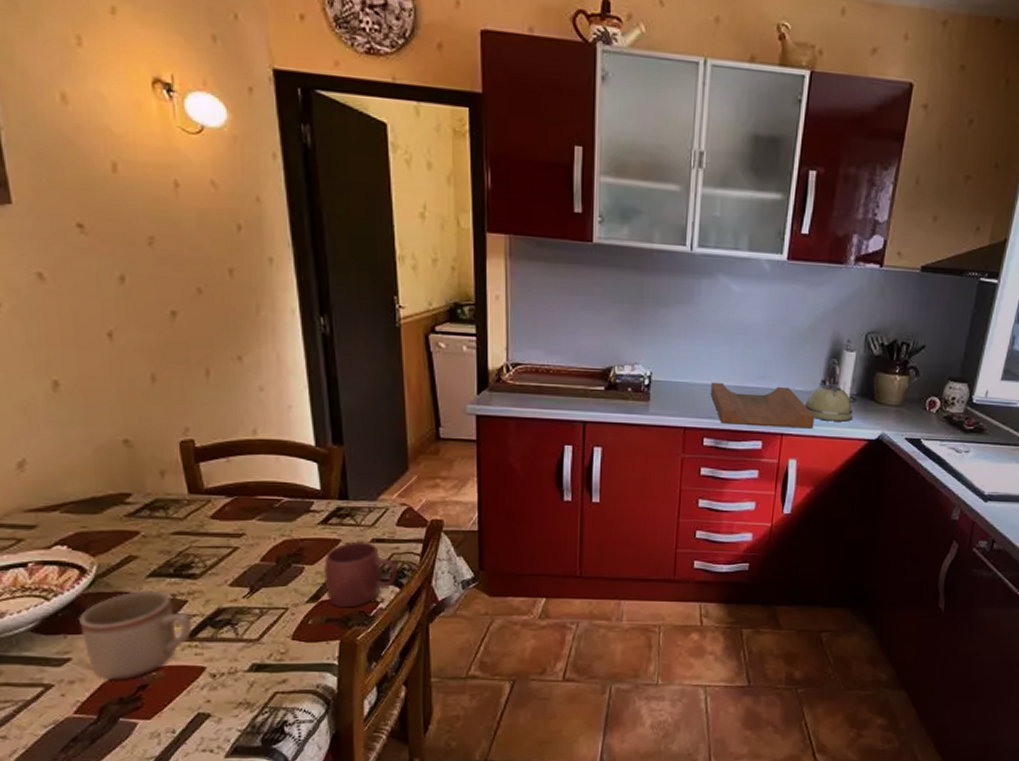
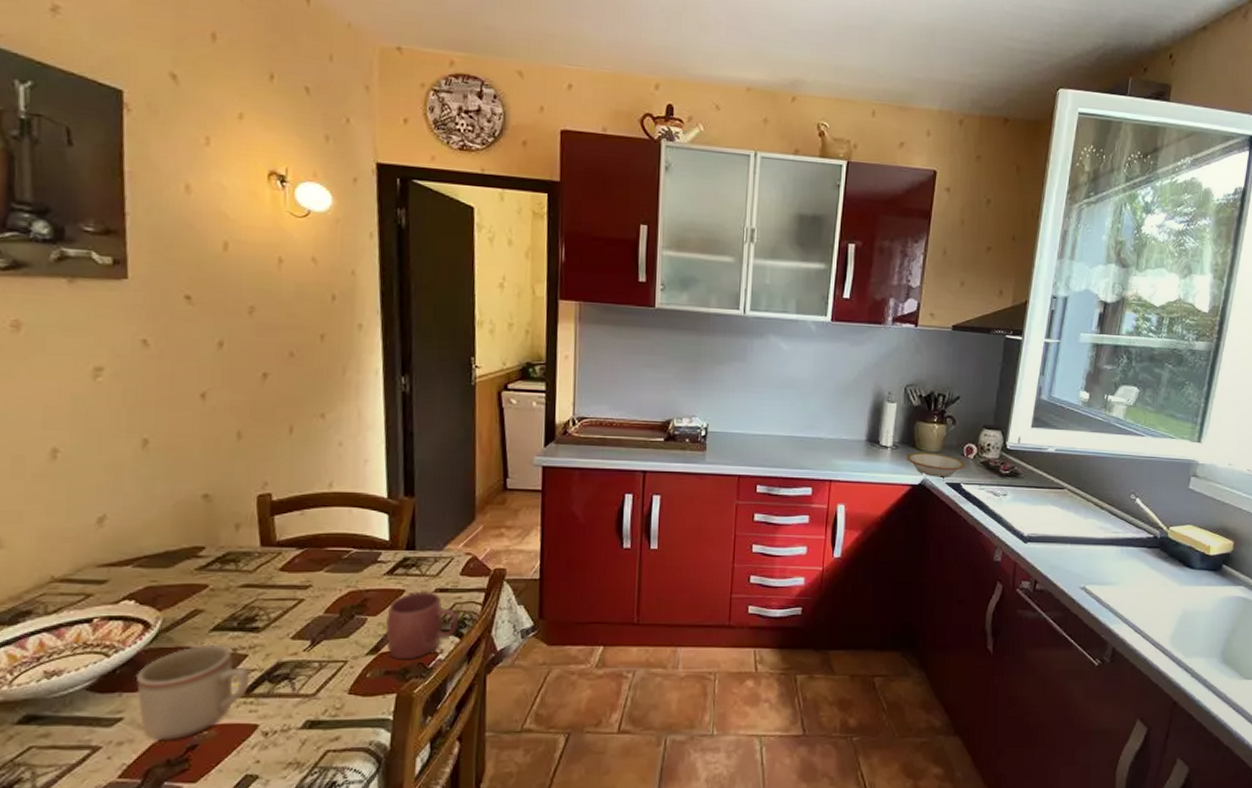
cutting board: present [710,382,815,429] -> none [762,432,861,475]
kettle: present [804,359,853,422] -> none [851,409,897,468]
bowl: none [863,405,927,432] -> present [906,452,966,477]

